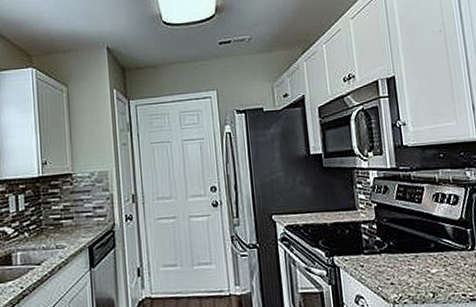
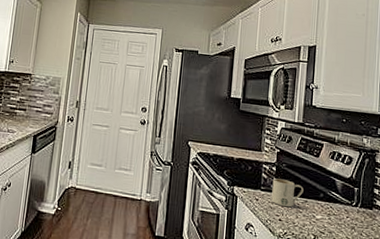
mug: none [375,236,412,268] -> present [271,178,304,208]

